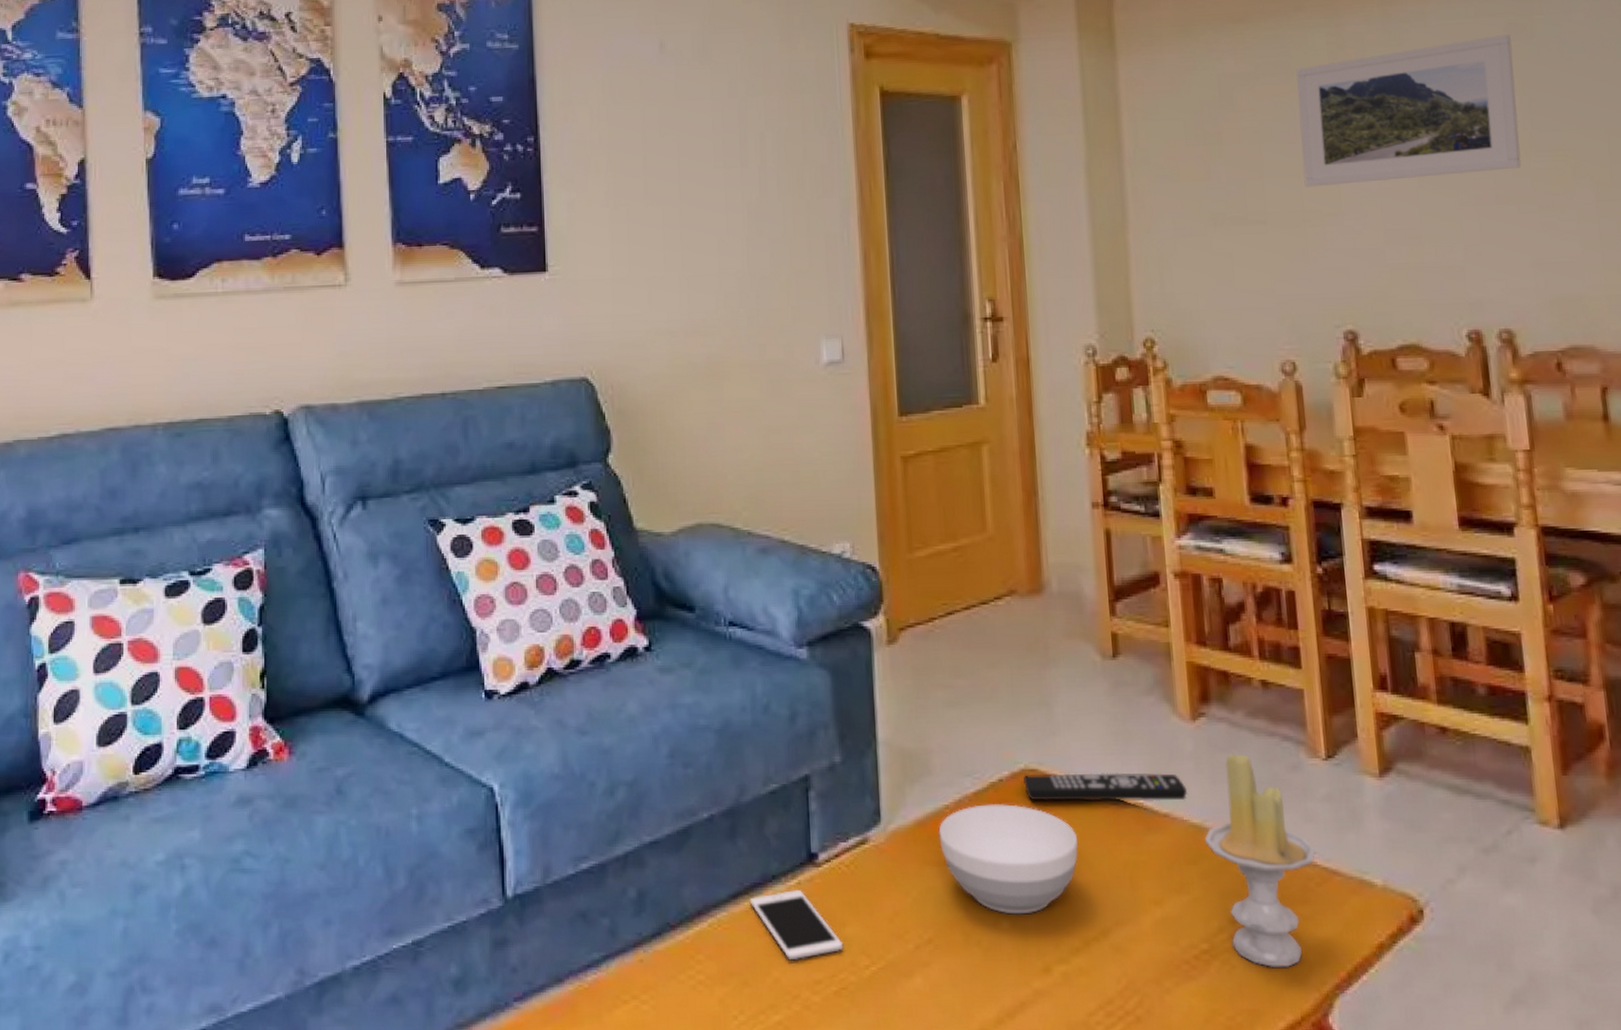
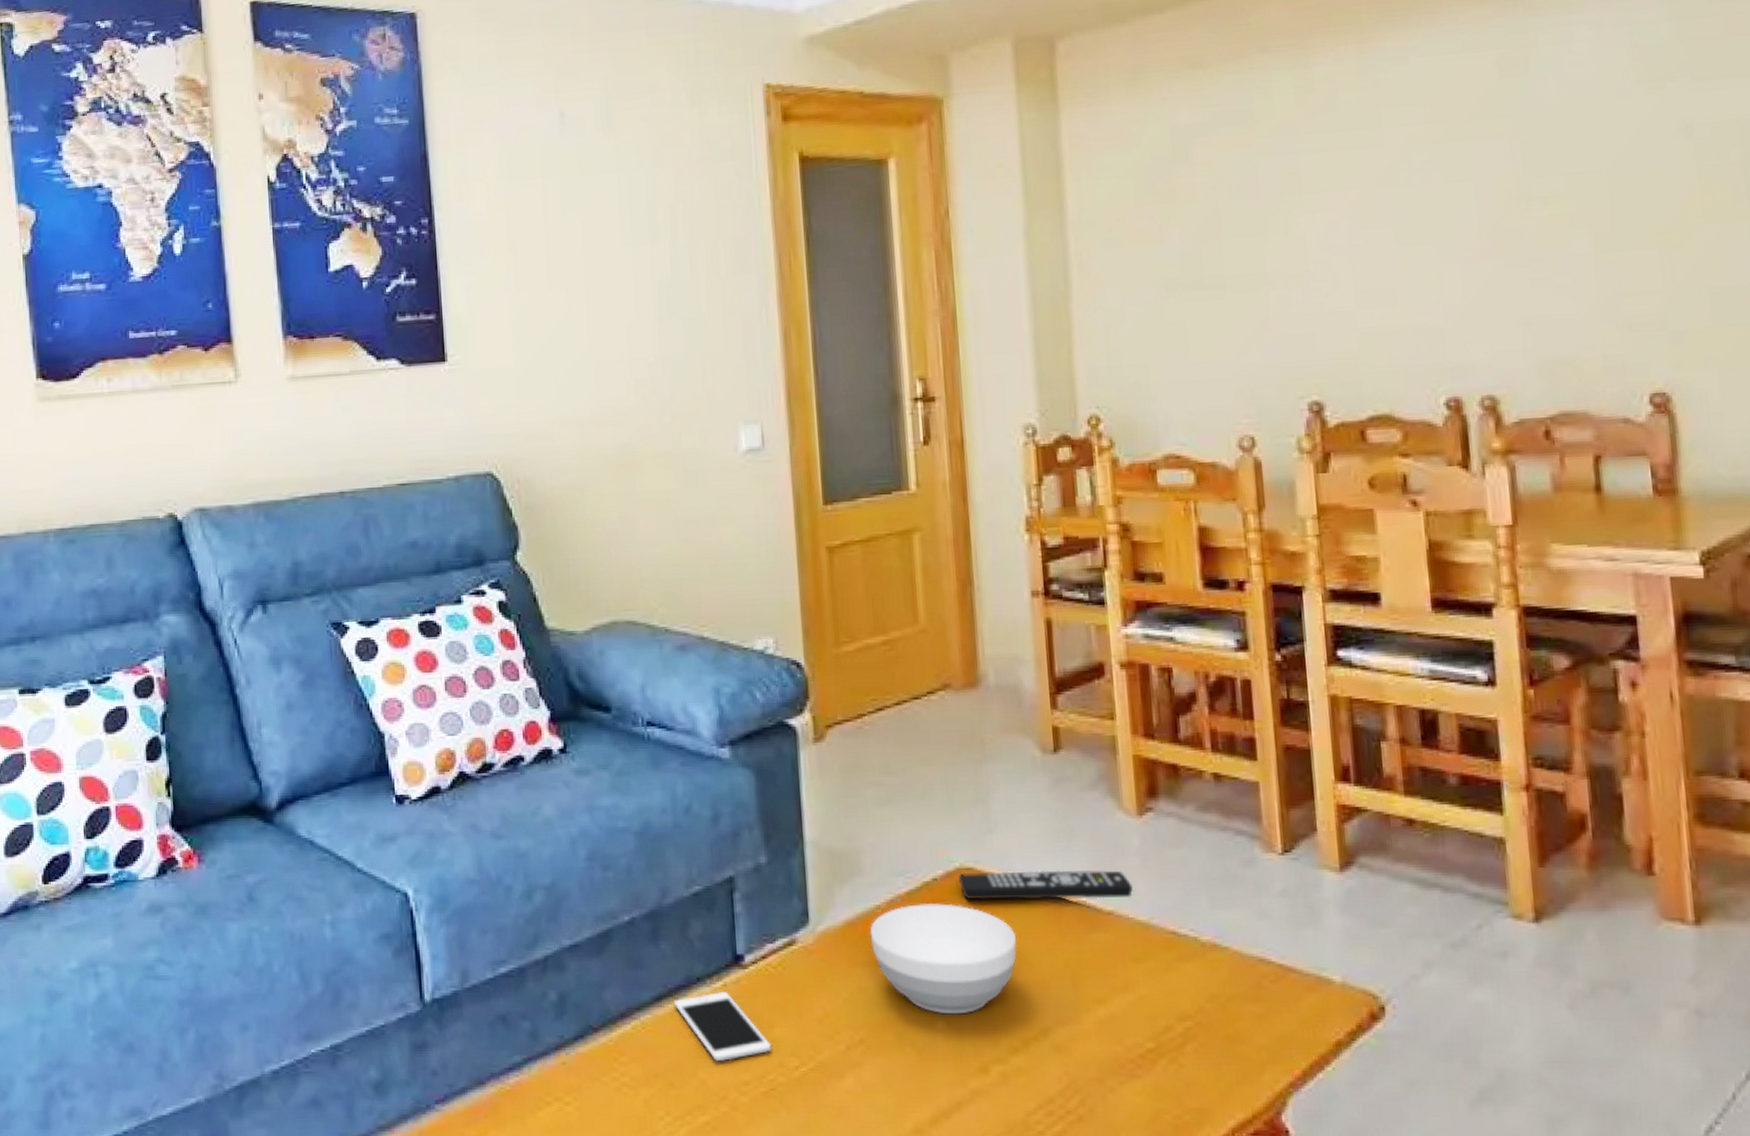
candle: present [1204,753,1316,967] -> none [1150,848,1270,1066]
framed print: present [1296,34,1522,187] -> none [1259,69,1511,247]

